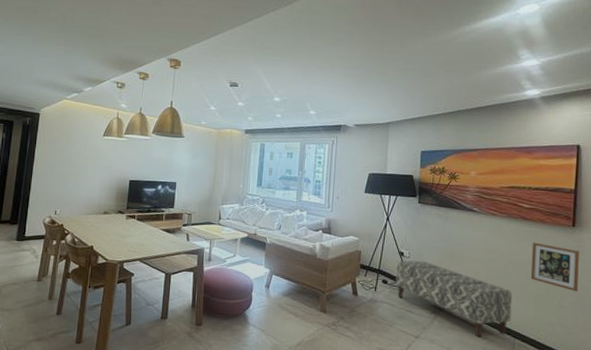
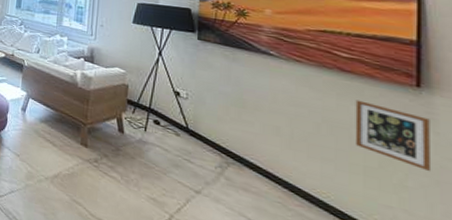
bench: present [395,260,513,338] -> none [169,101,329,210]

